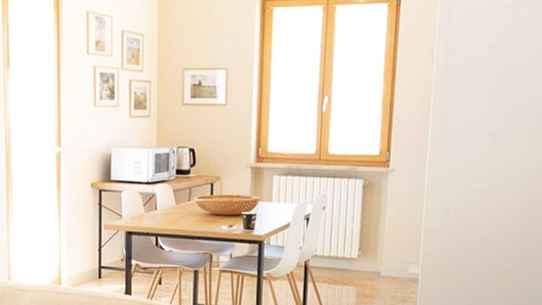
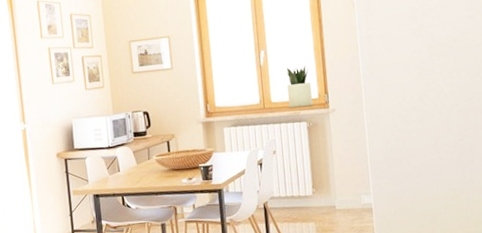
planter: none [345,118,375,164] -> present [286,65,315,109]

